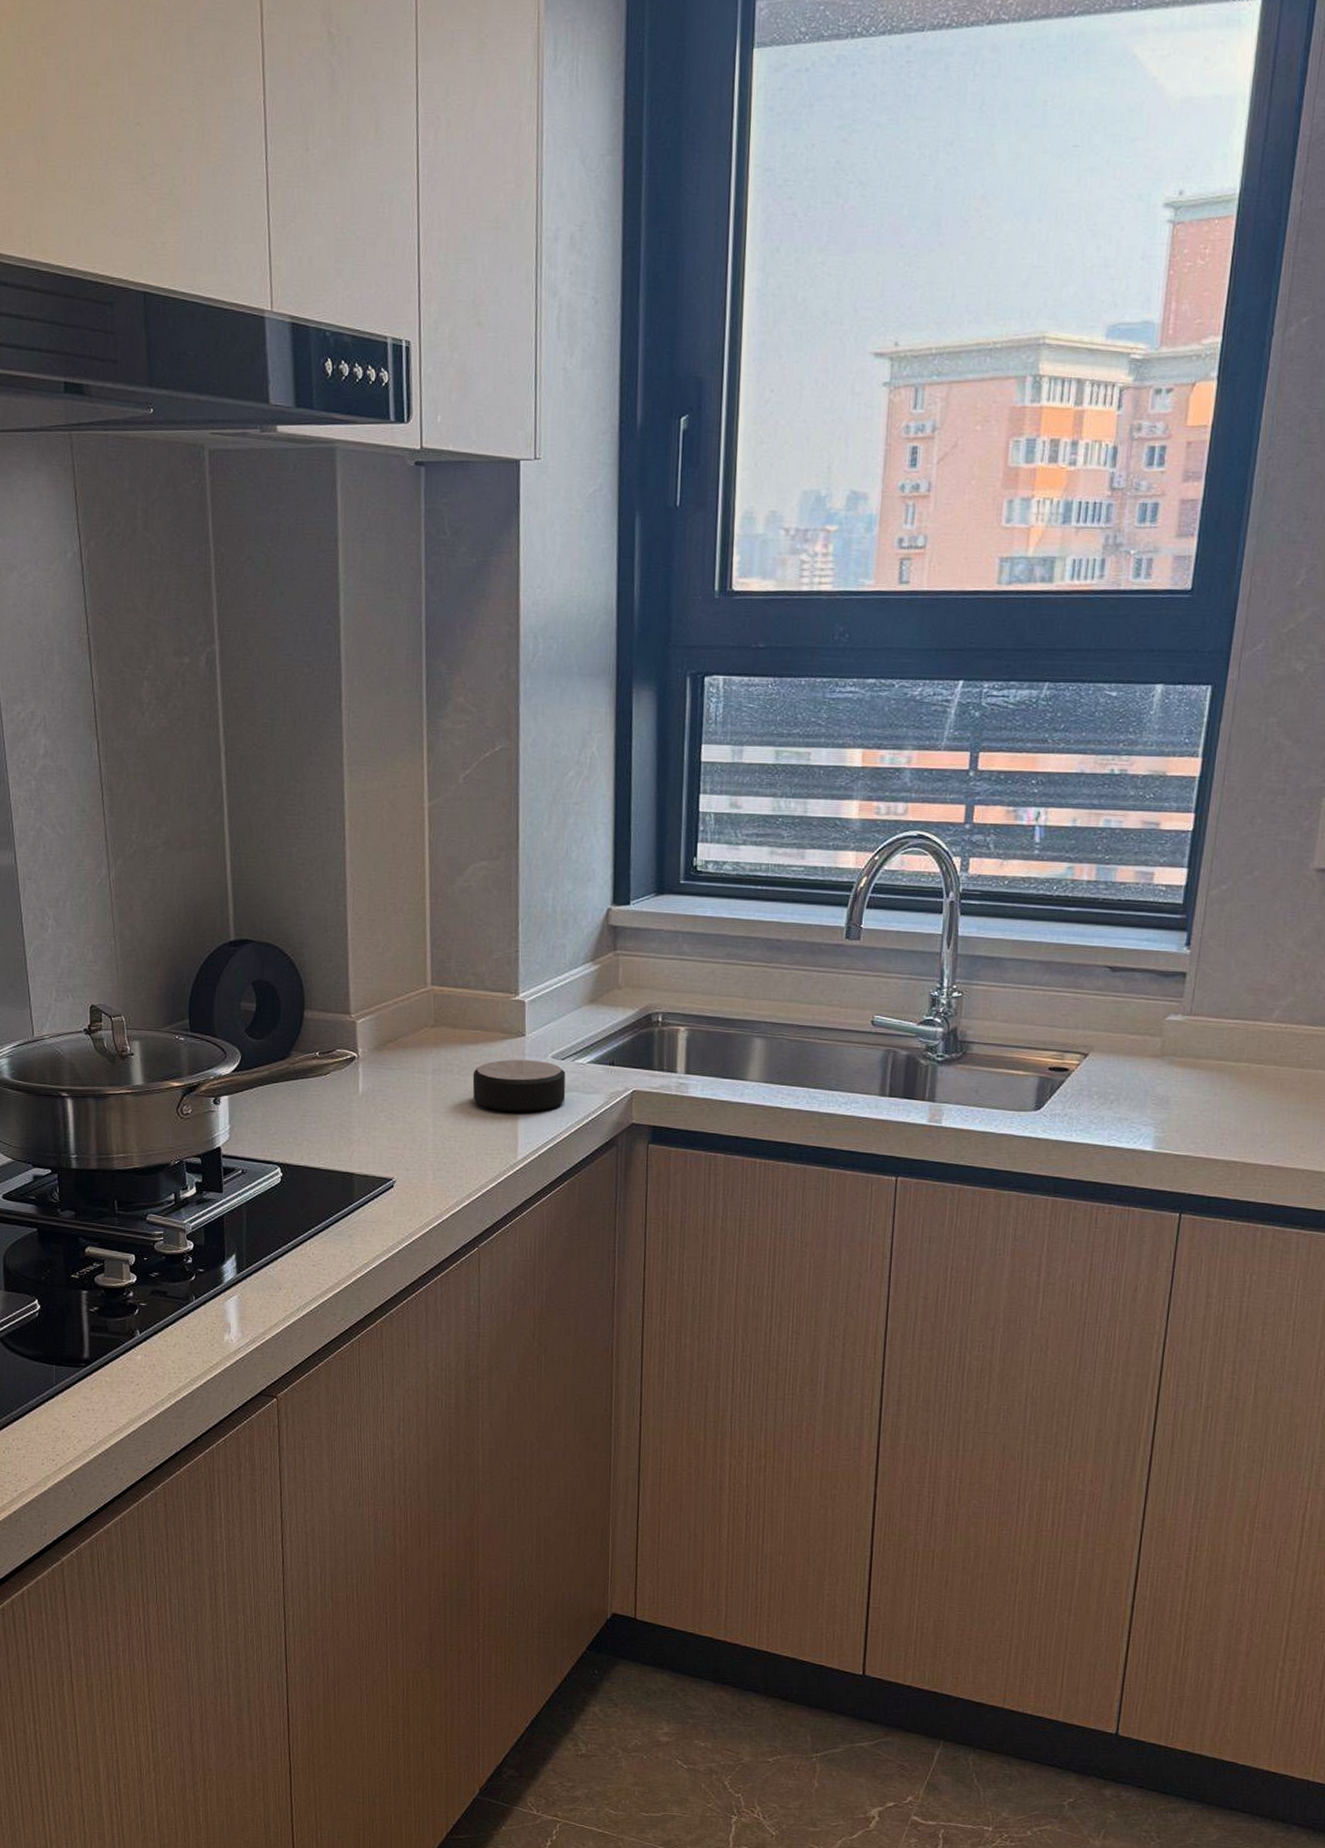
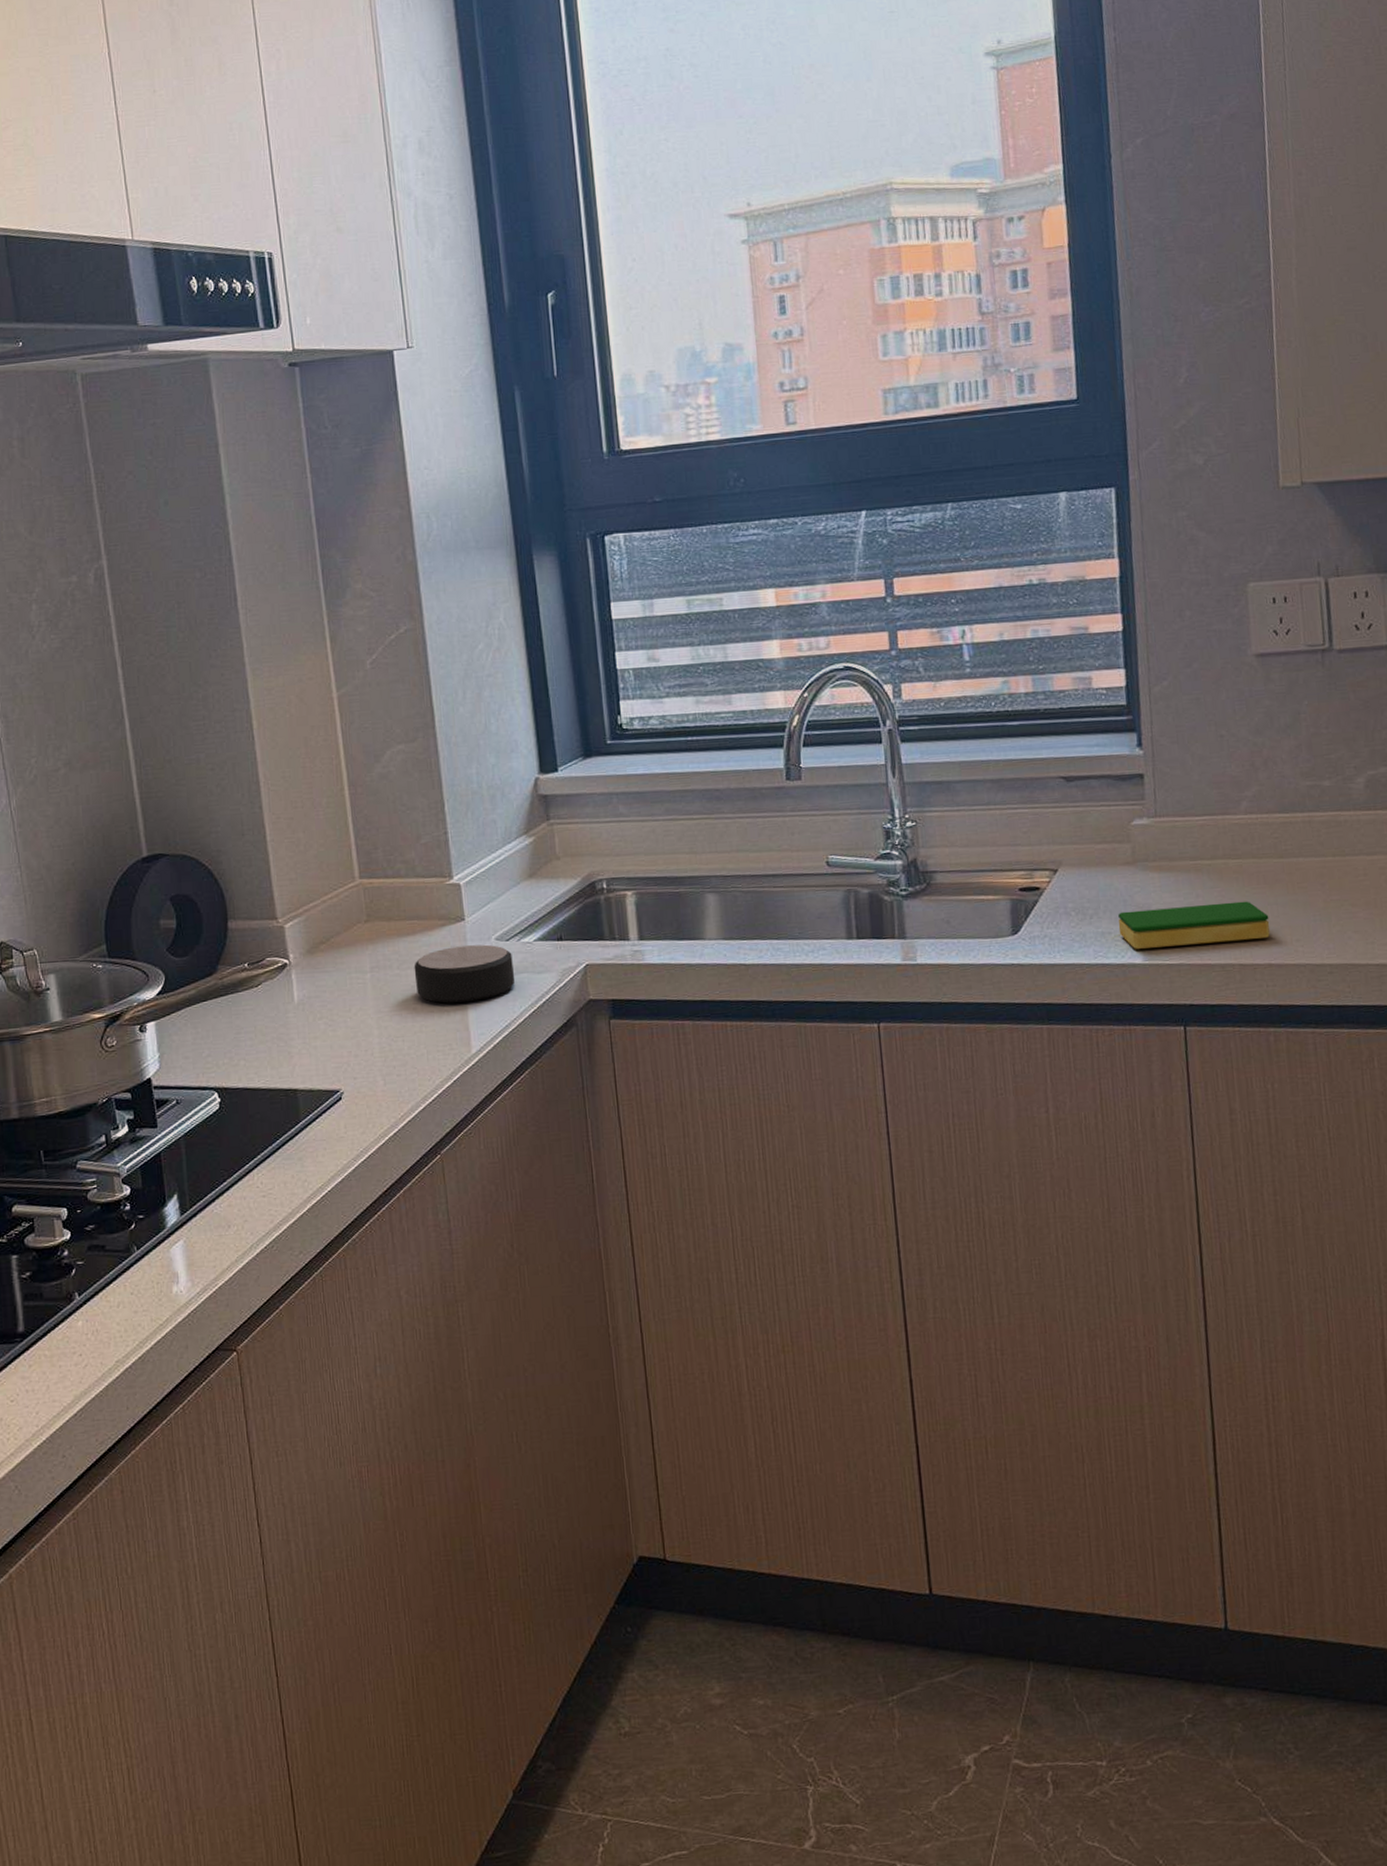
dish sponge: none [1135,1101,1279,1142] -> present [1118,901,1270,949]

